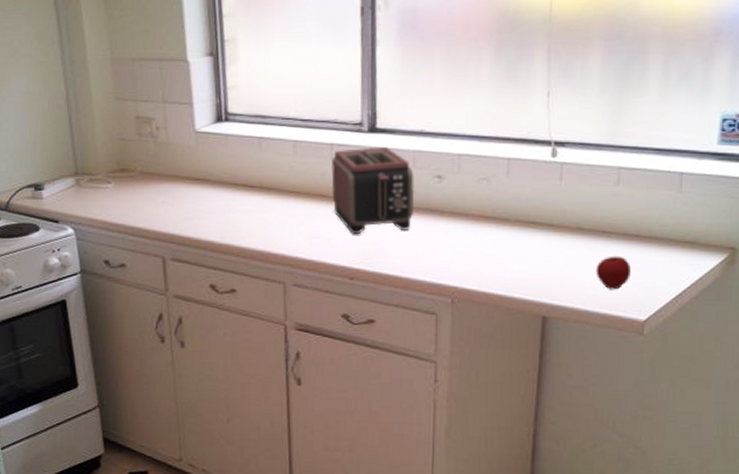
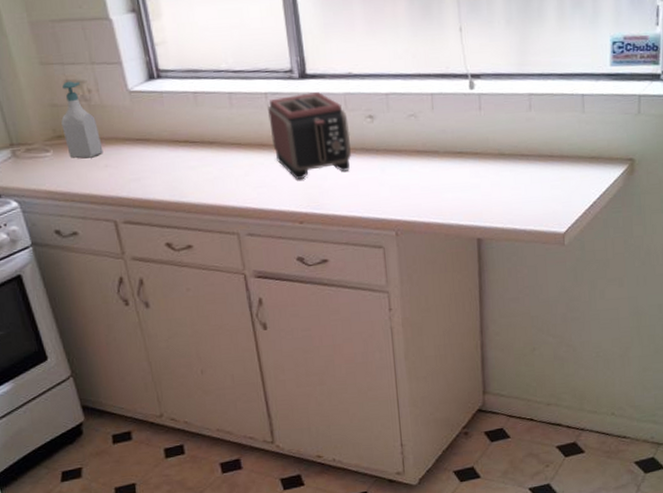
soap bottle: none [126,117,162,193] -> present [61,81,103,159]
apple: present [595,255,632,290] -> none [518,176,550,208]

